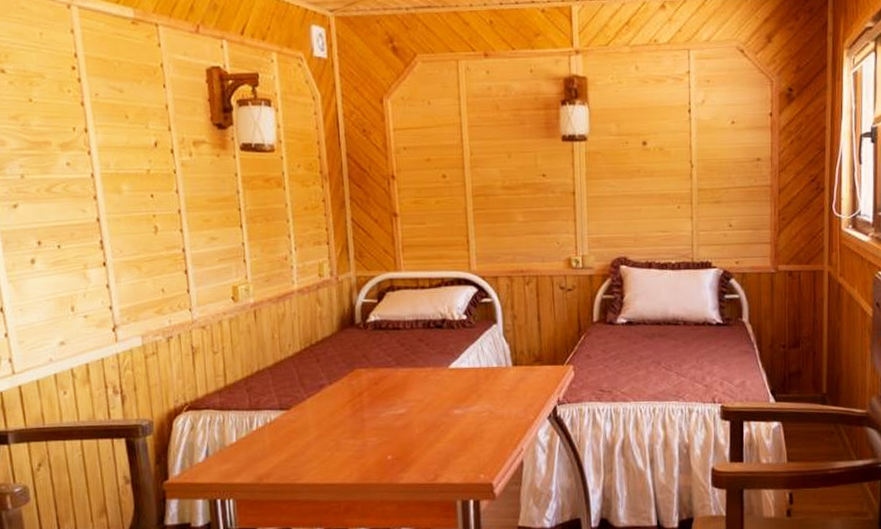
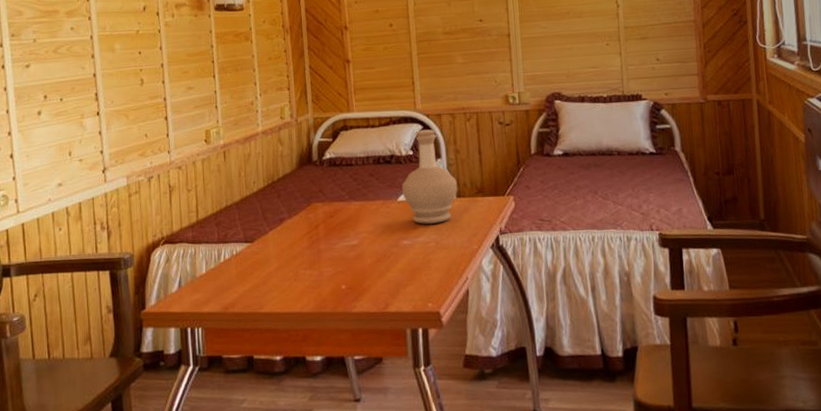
bottle: none [454,292,515,393] -> present [402,129,458,224]

